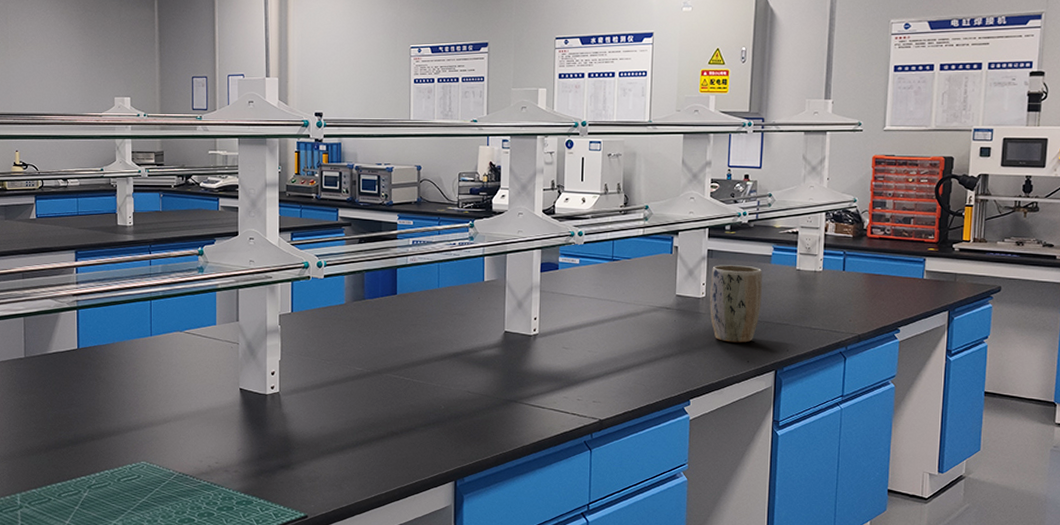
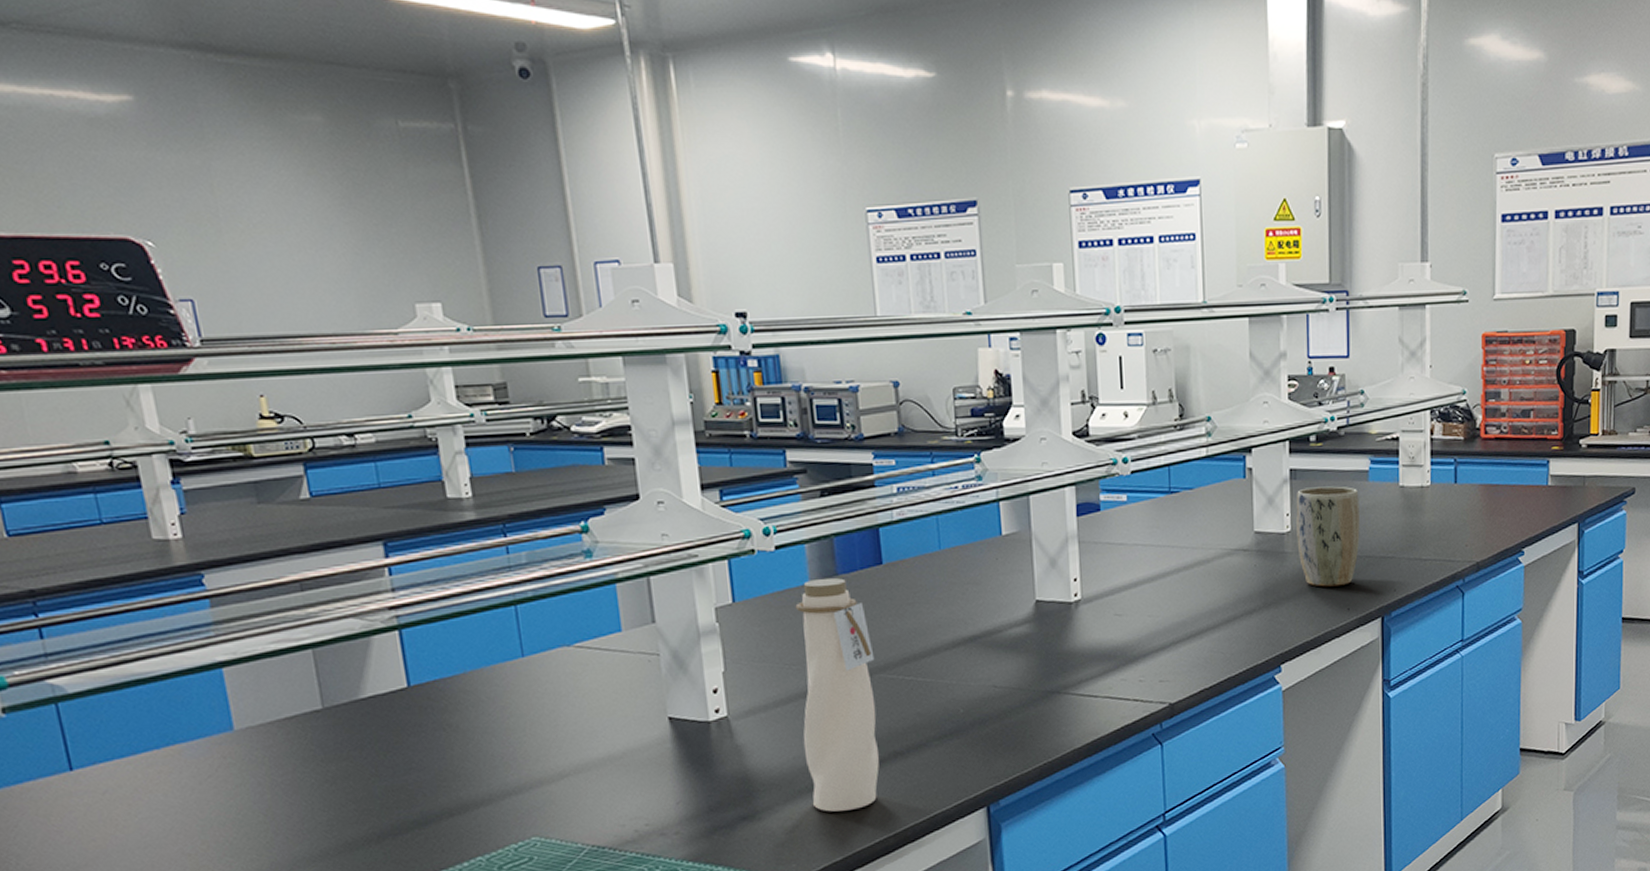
water bottle: none [328,300,385,471] -> present [795,577,880,812]

